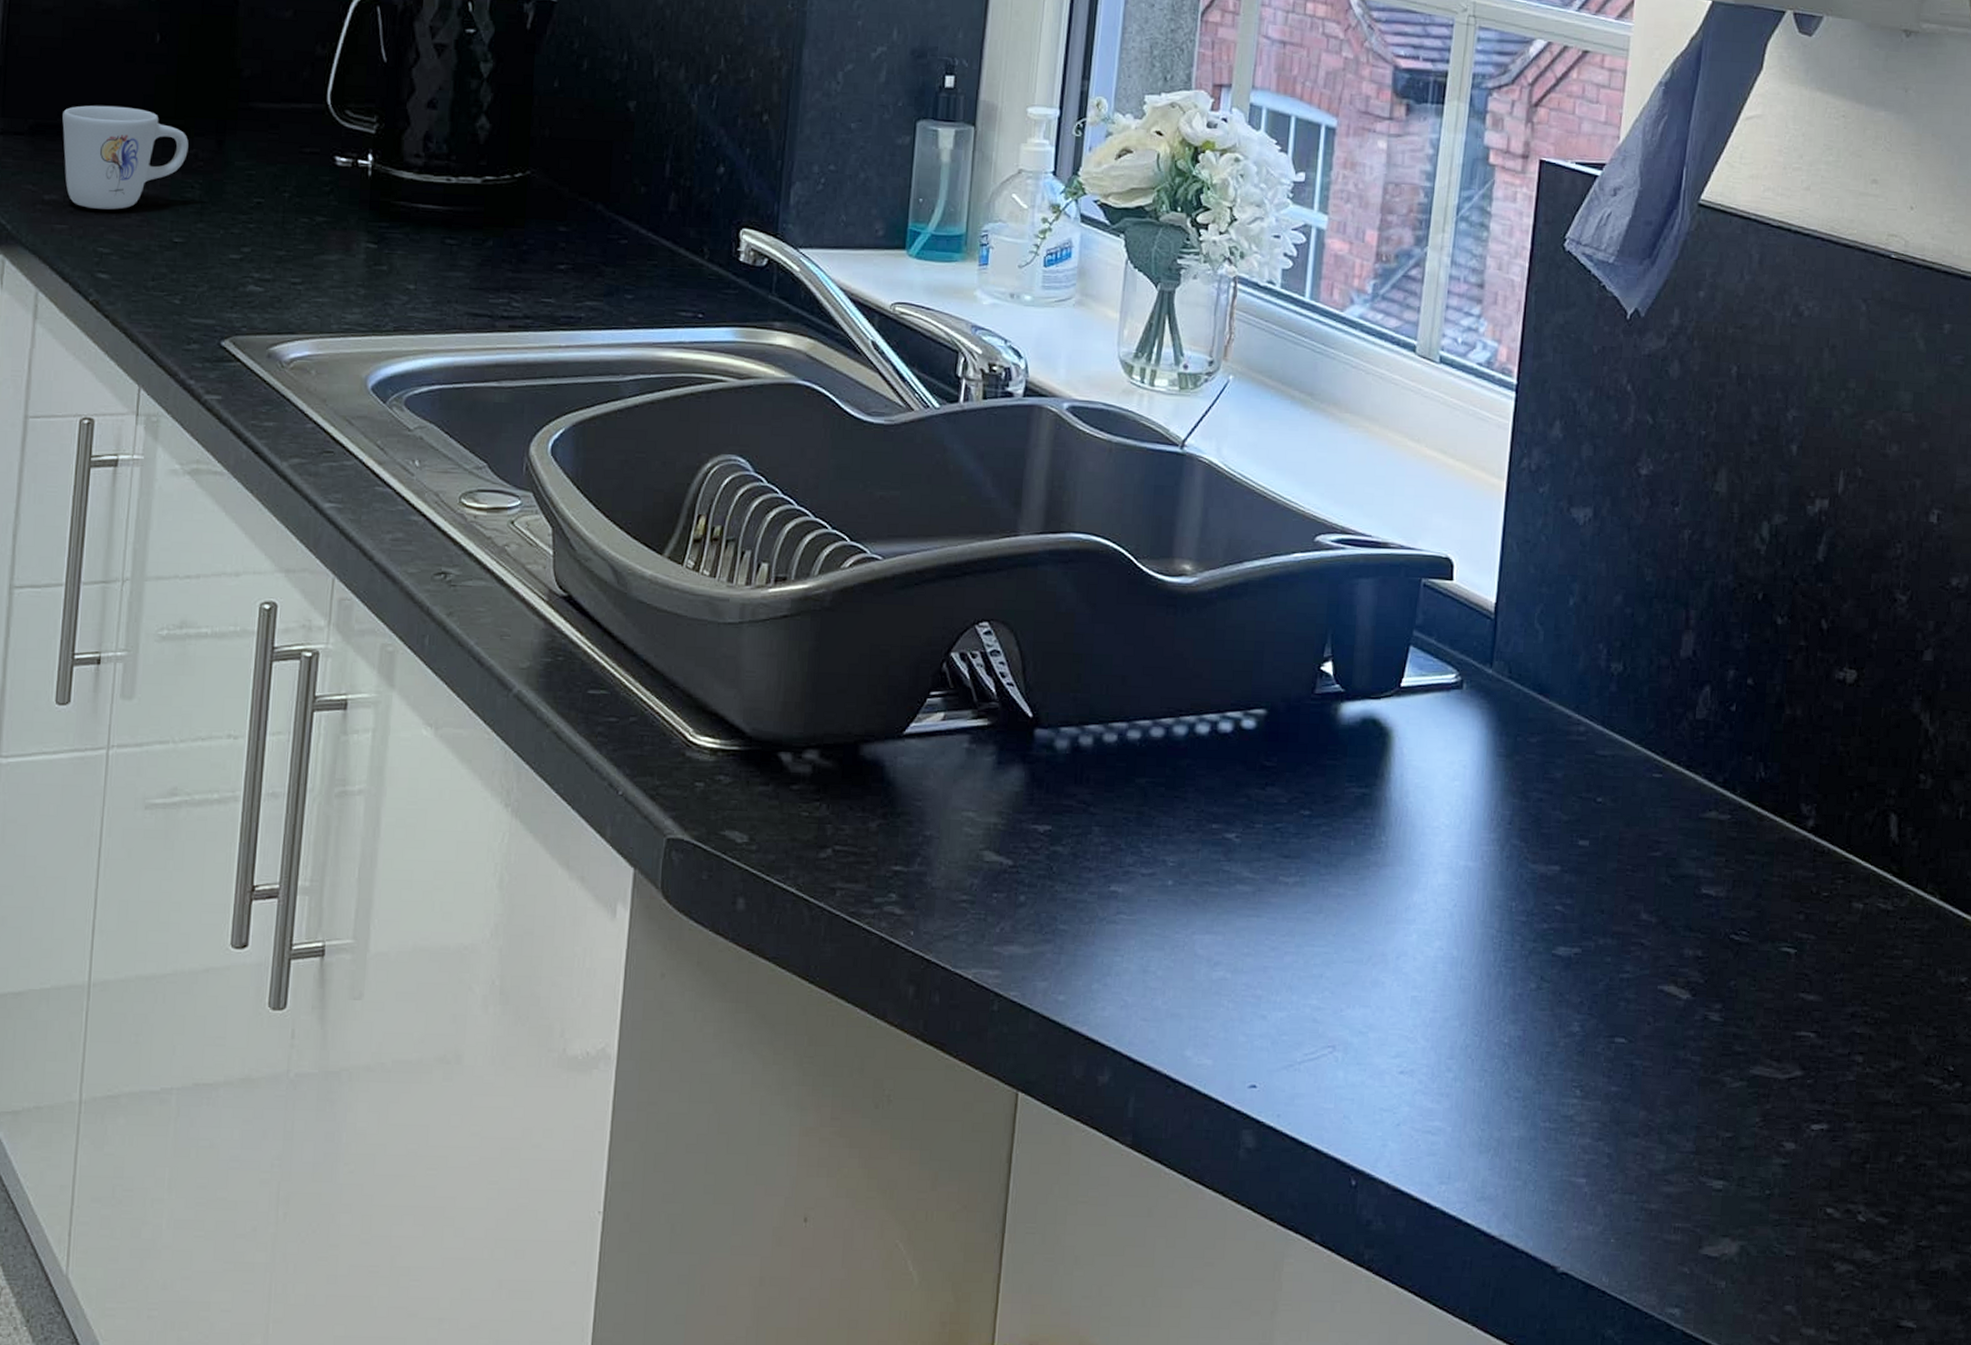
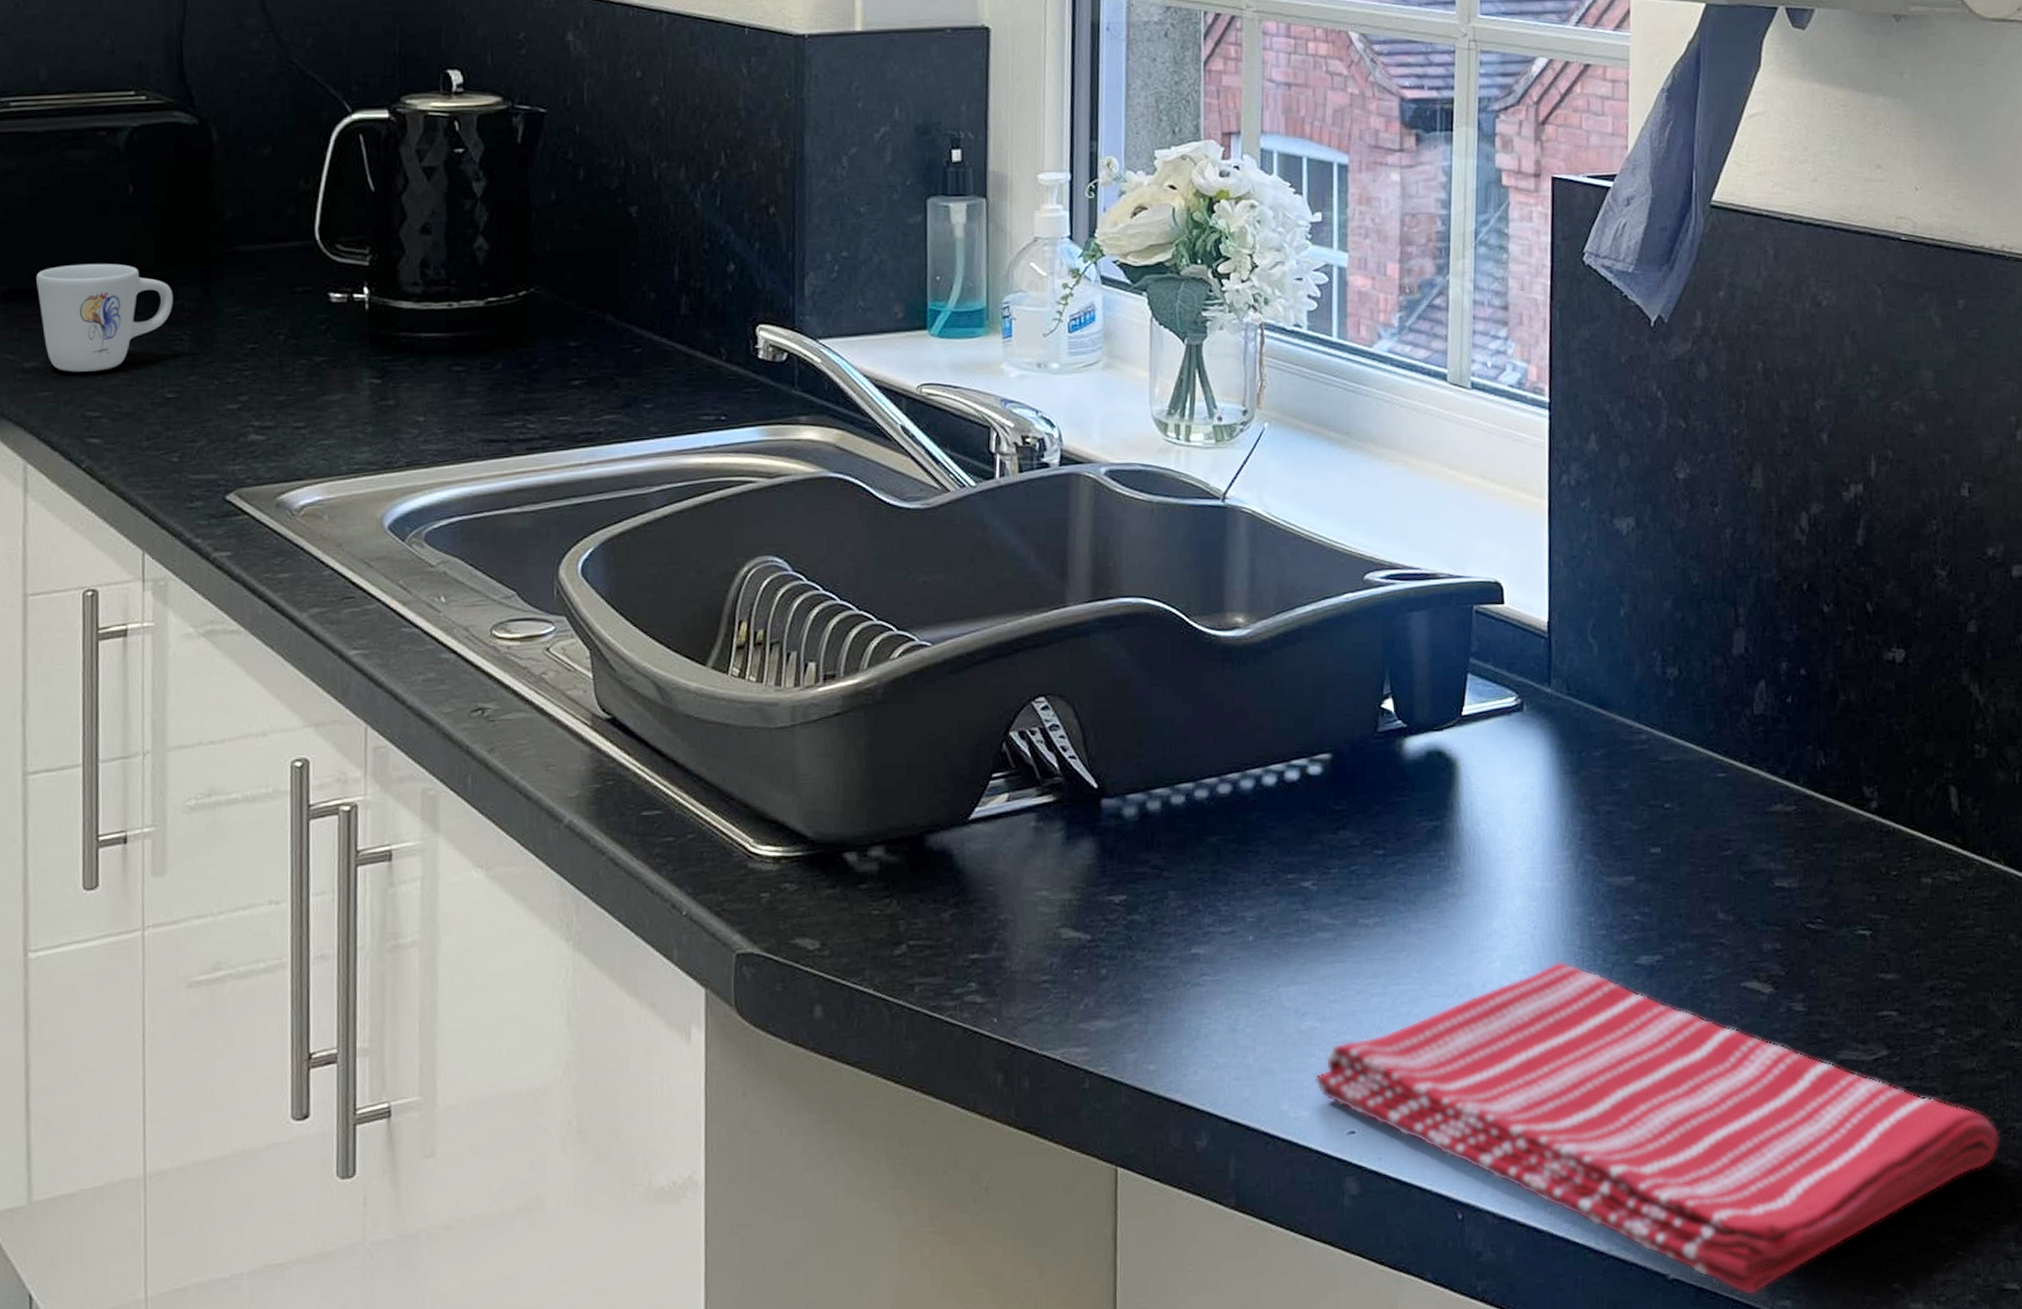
dish towel: none [1220,942,1909,1299] -> present [1314,961,1999,1296]

